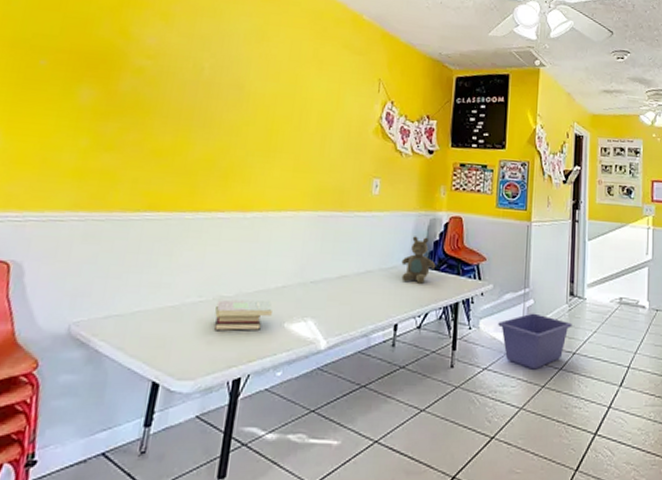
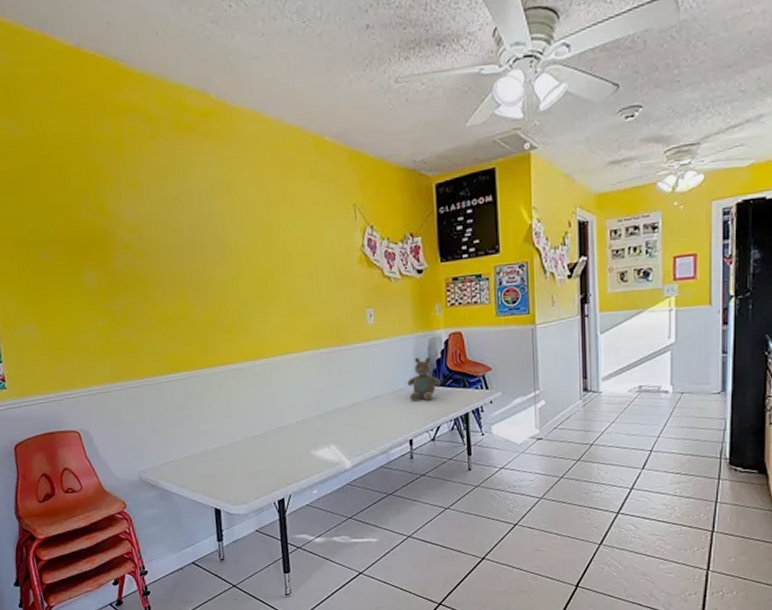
books: present [214,299,273,332] -> none [249,433,298,464]
storage bin: present [498,313,572,370] -> none [510,412,588,464]

